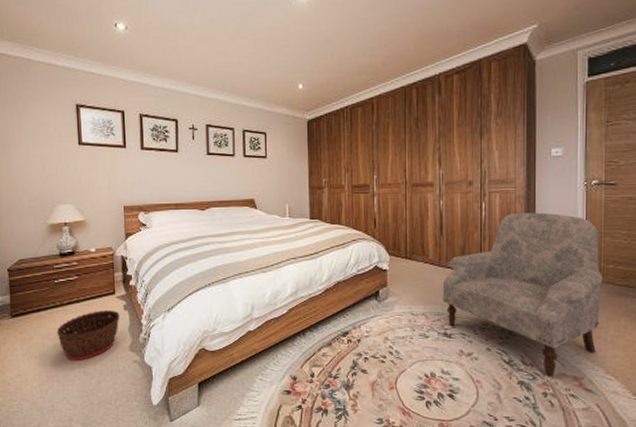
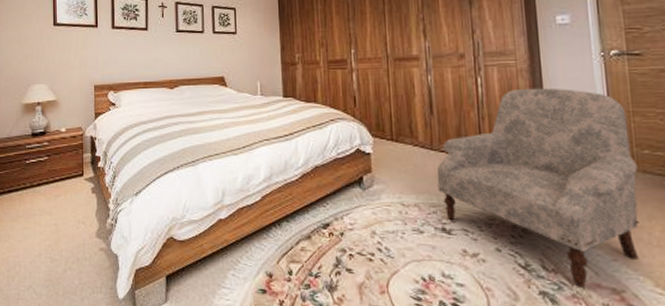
basket: present [56,310,120,361] -> none [25,193,88,246]

